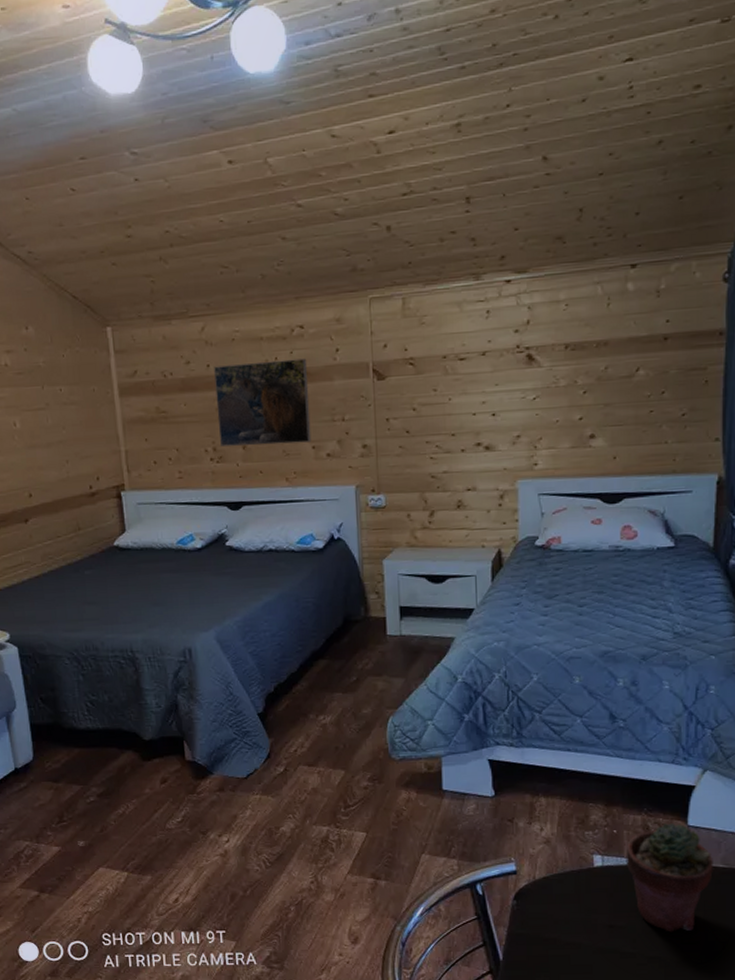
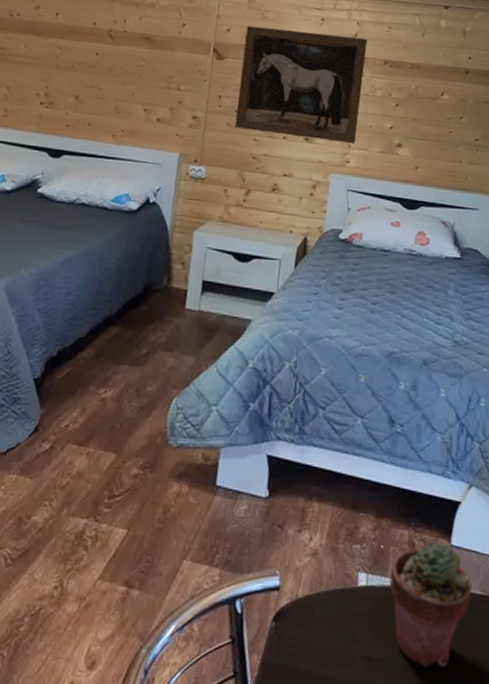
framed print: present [214,358,312,446] -> none [53,16,154,104]
wall art: none [404,323,543,450] -> present [234,25,368,145]

